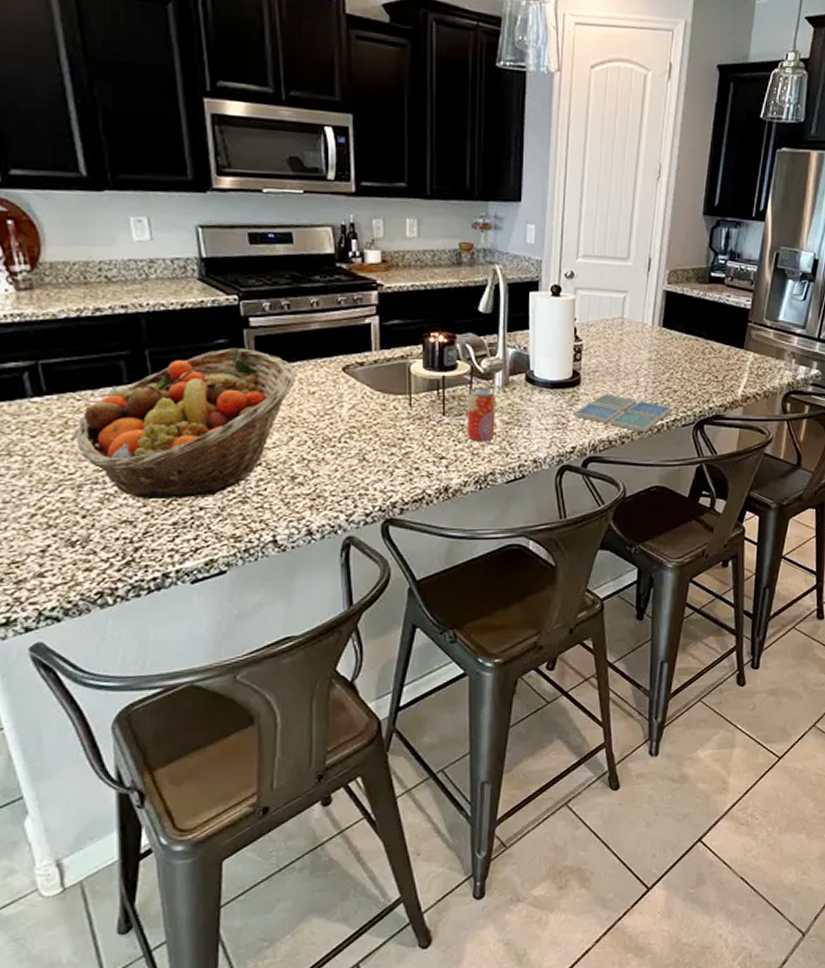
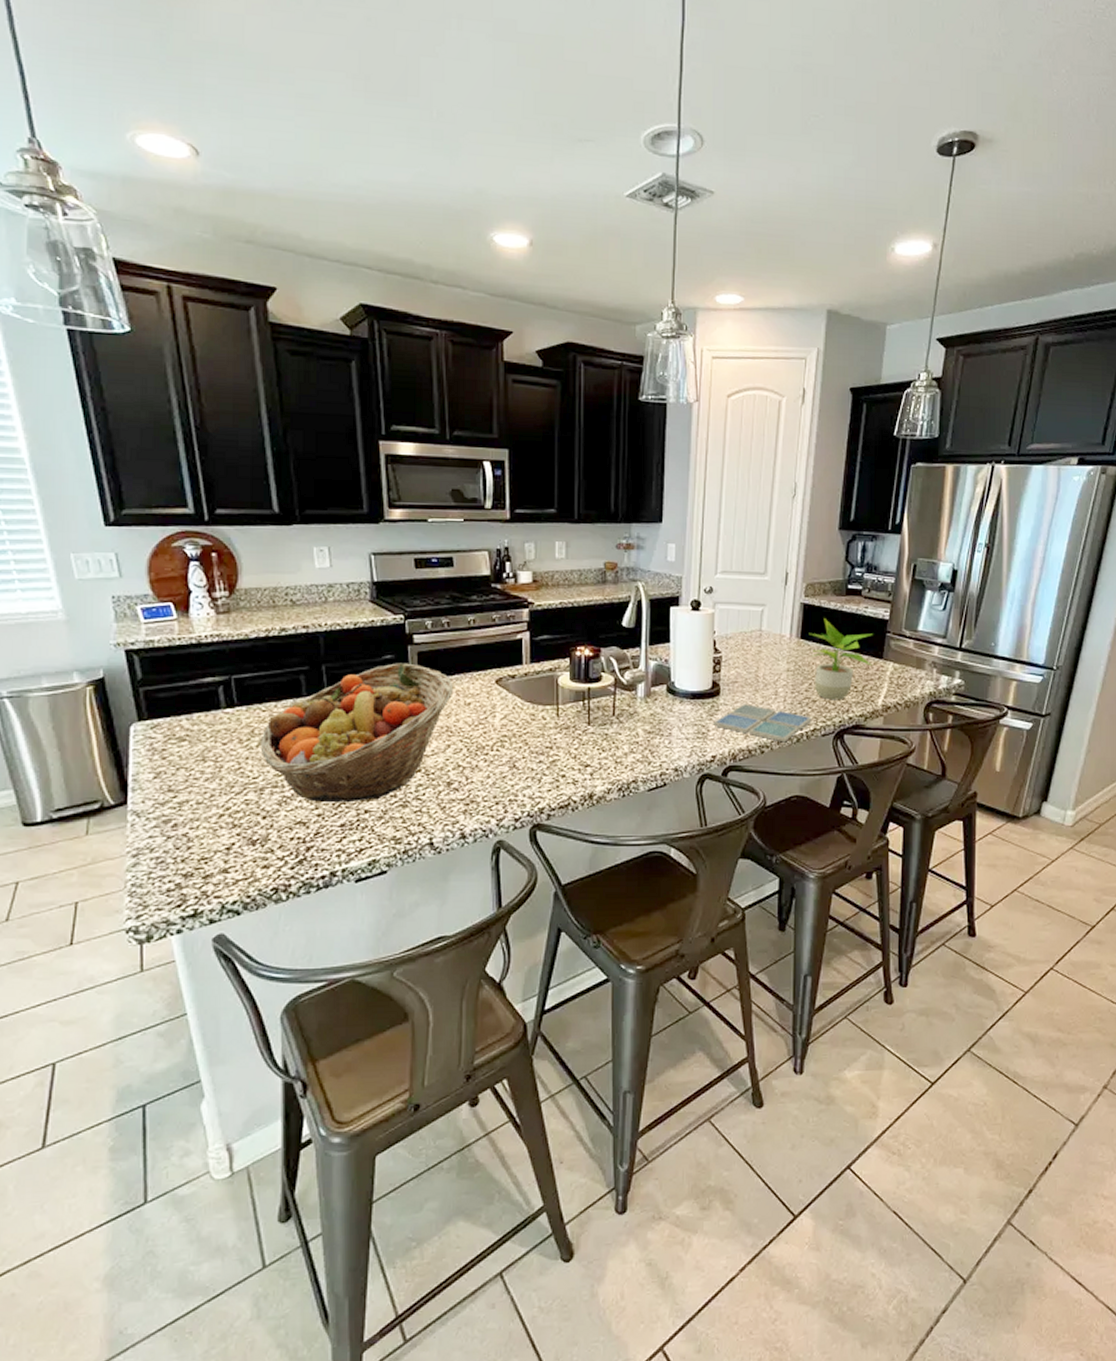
beverage can: present [468,387,495,441] -> none [611,697,638,750]
potted plant: none [671,307,734,390] -> present [808,619,872,700]

